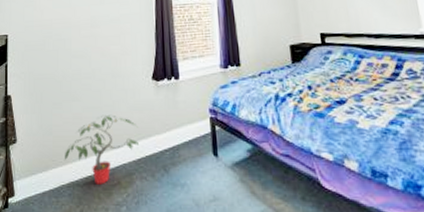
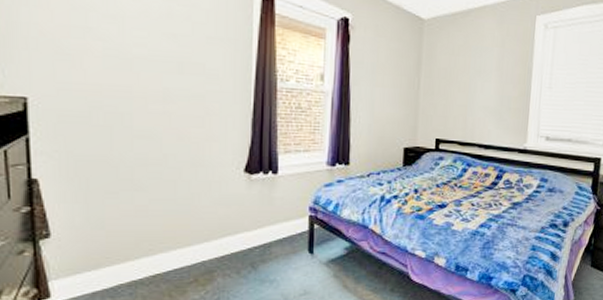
potted plant: present [65,114,139,184] -> none [124,208,223,283]

